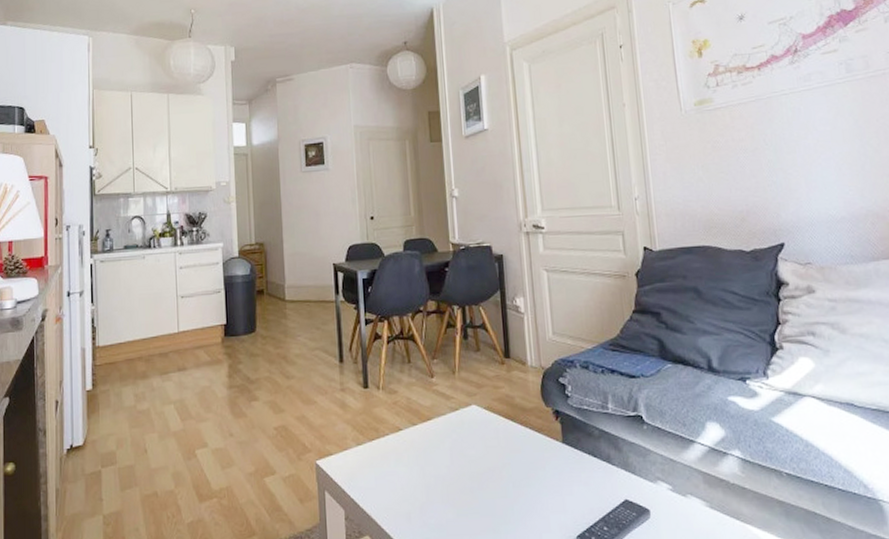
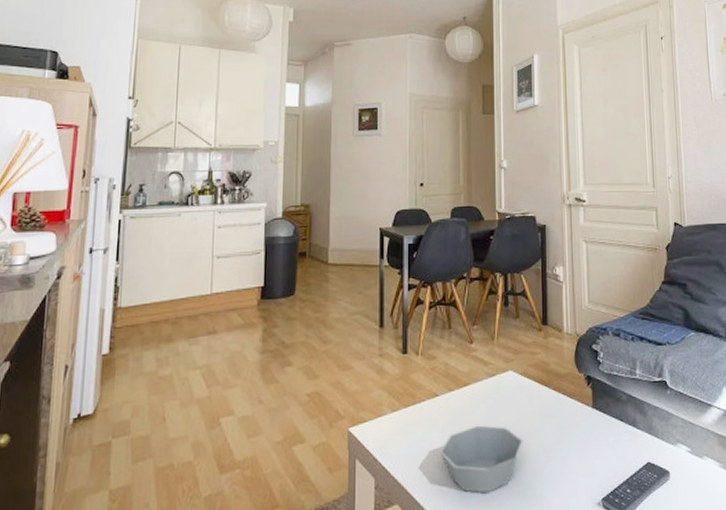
bowl: none [406,459,491,528] -> present [439,425,523,494]

